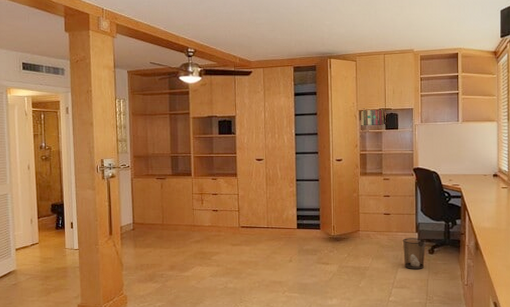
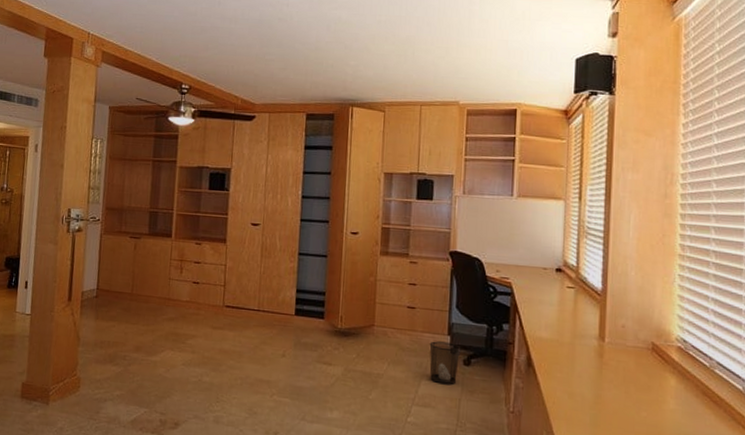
books: present [360,108,389,126] -> none [385,170,422,194]

